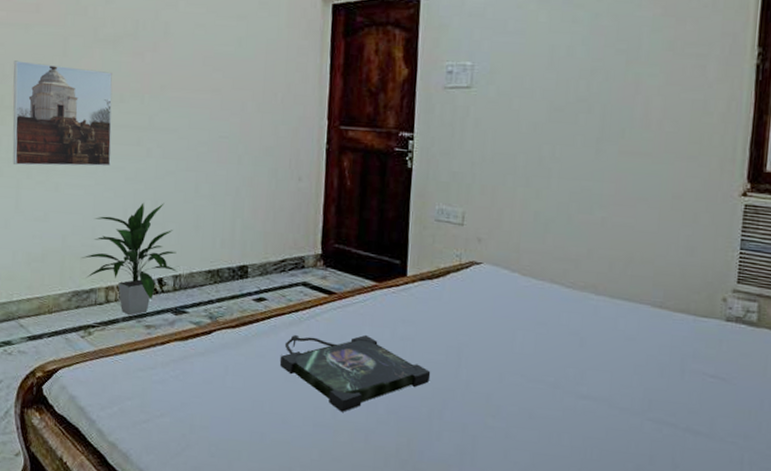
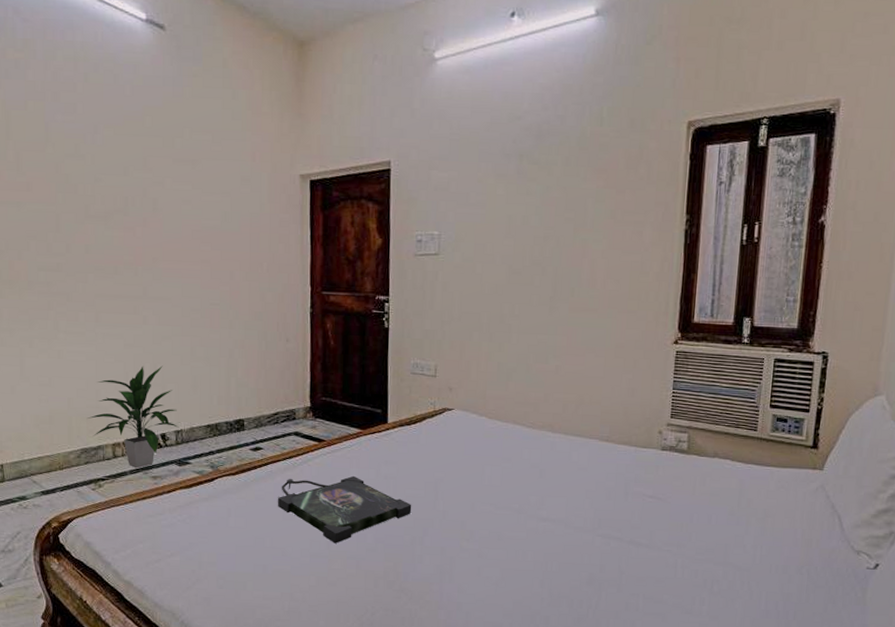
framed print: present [12,60,113,167] -> none [8,237,109,336]

